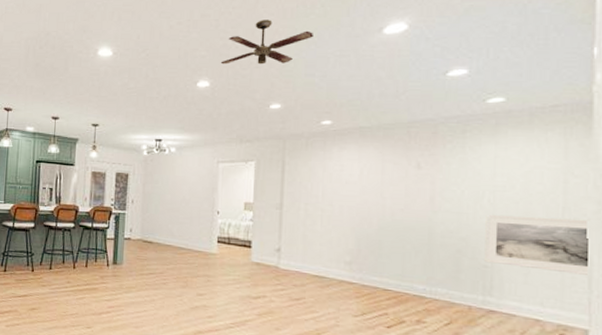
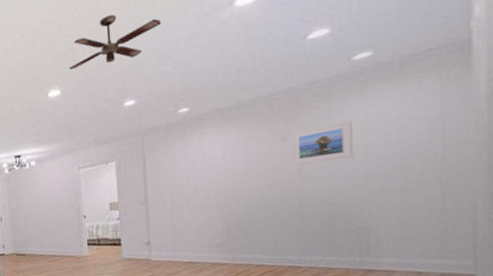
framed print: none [425,160,483,195] -> present [291,121,353,165]
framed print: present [484,214,591,275] -> none [359,164,473,224]

